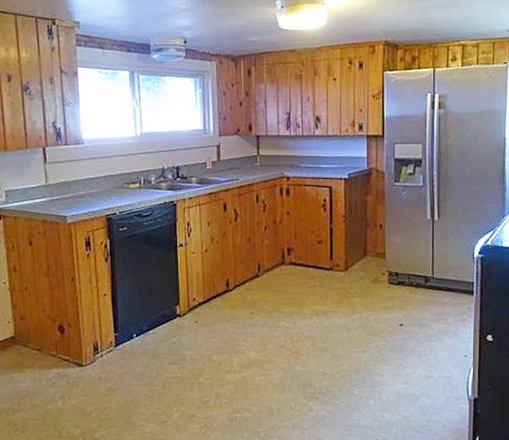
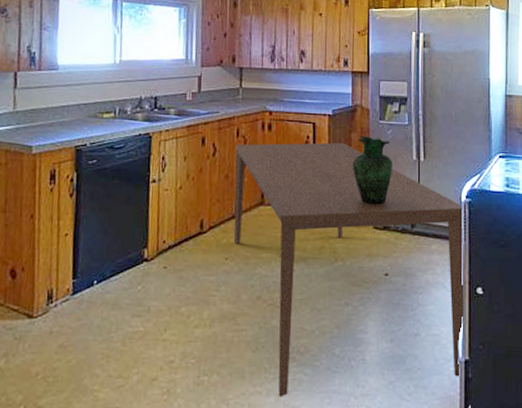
dining table: none [256,205,476,430] -> present [234,142,465,397]
pitcher: none [368,198,407,262] -> present [352,136,392,205]

